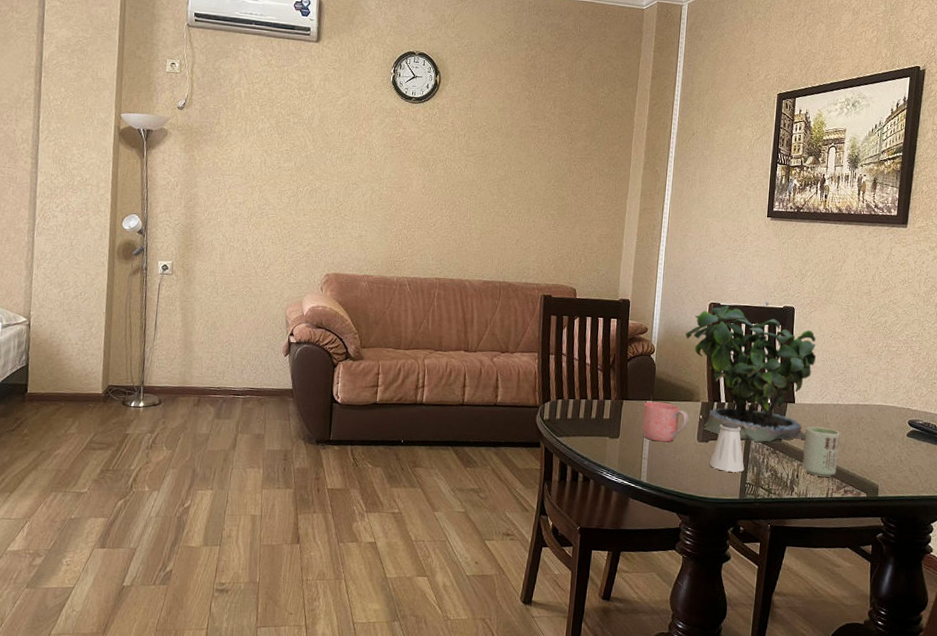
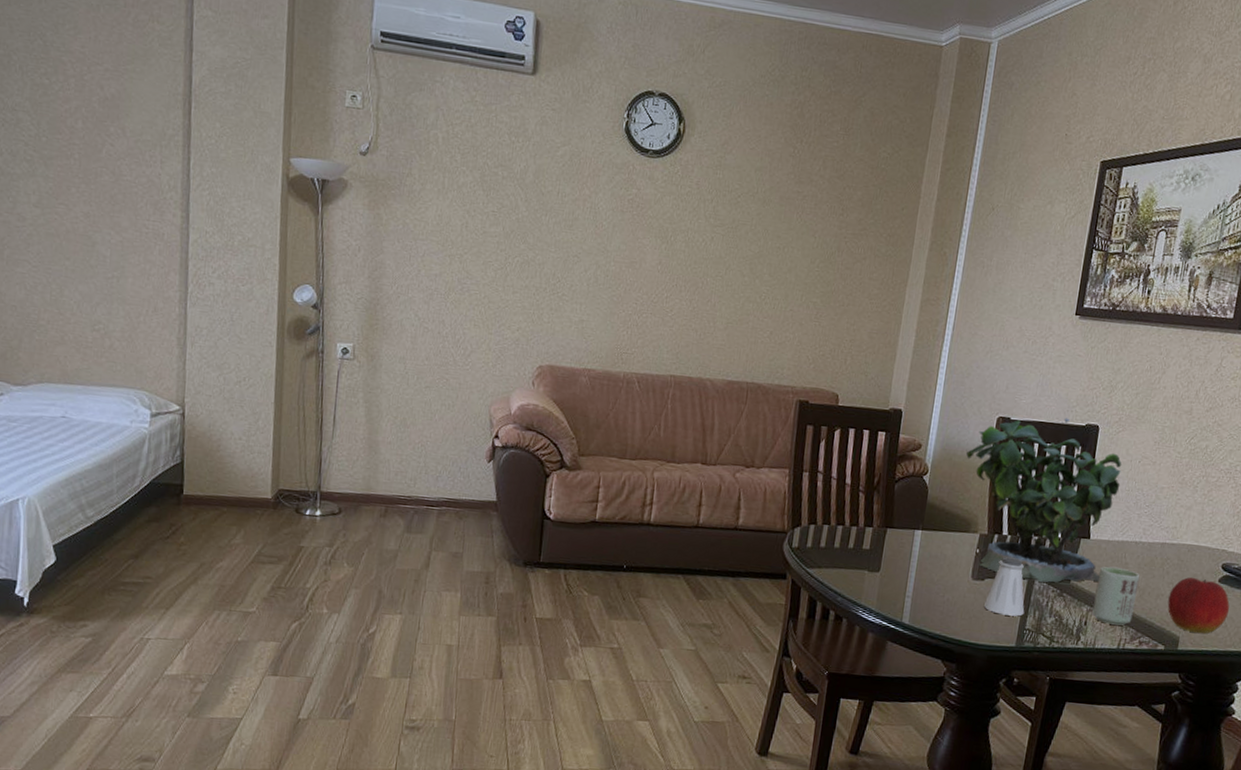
mug: present [641,401,688,442] -> none [906,530,963,579]
apple: none [865,432,919,482] -> present [1167,577,1230,634]

